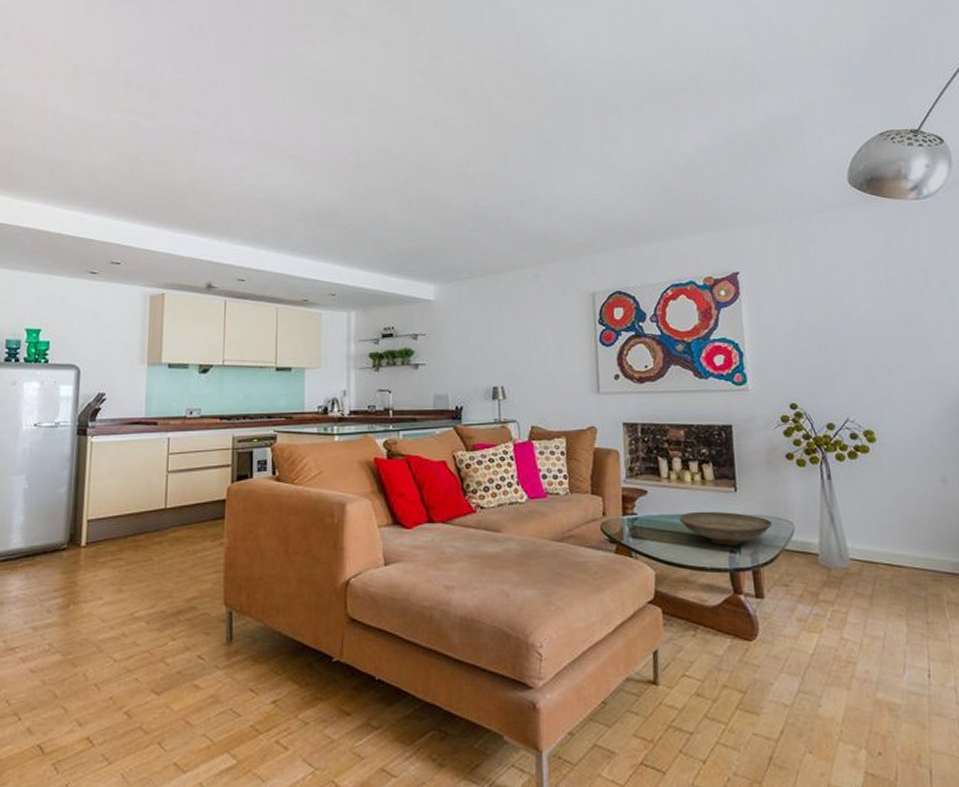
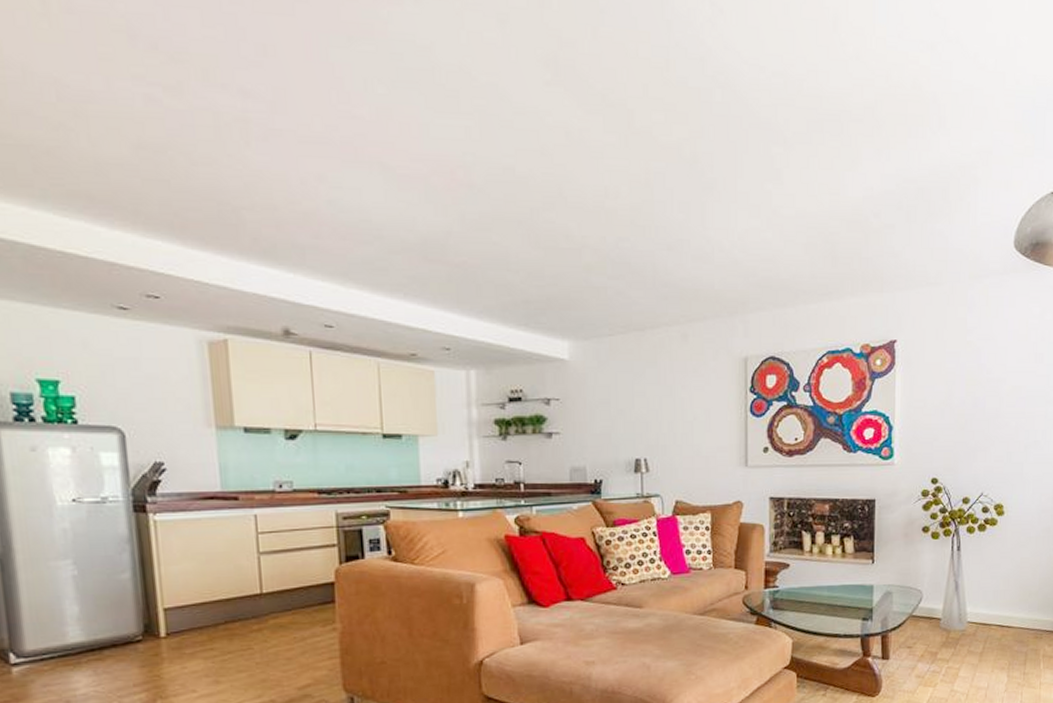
decorative bowl: present [679,511,773,546] -> none [818,582,904,614]

